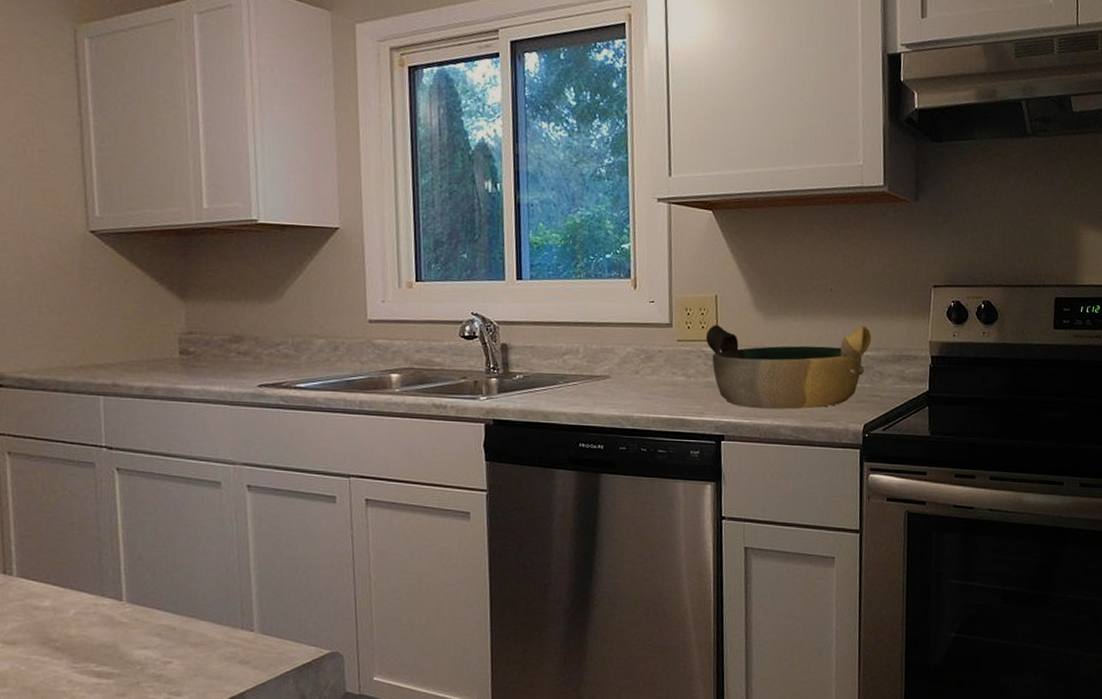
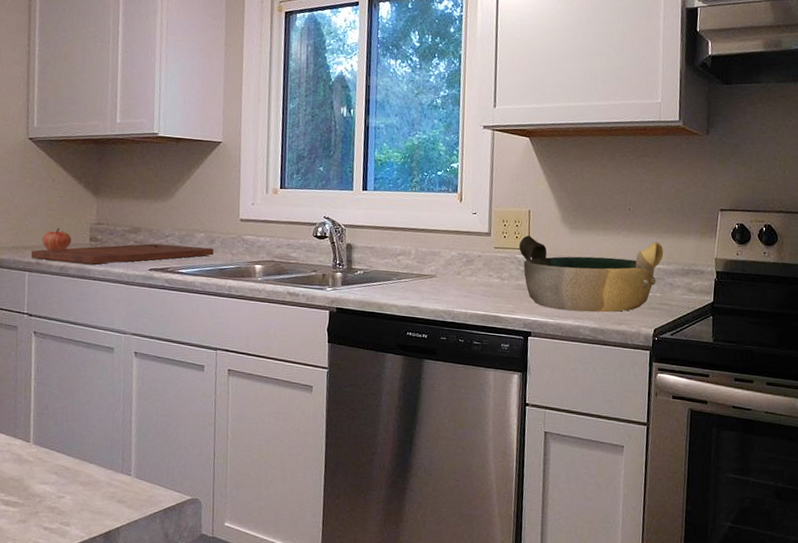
cutting board: none [104,354,338,383] -> present [30,243,214,265]
fruit: none [118,340,156,369] -> present [42,228,72,251]

